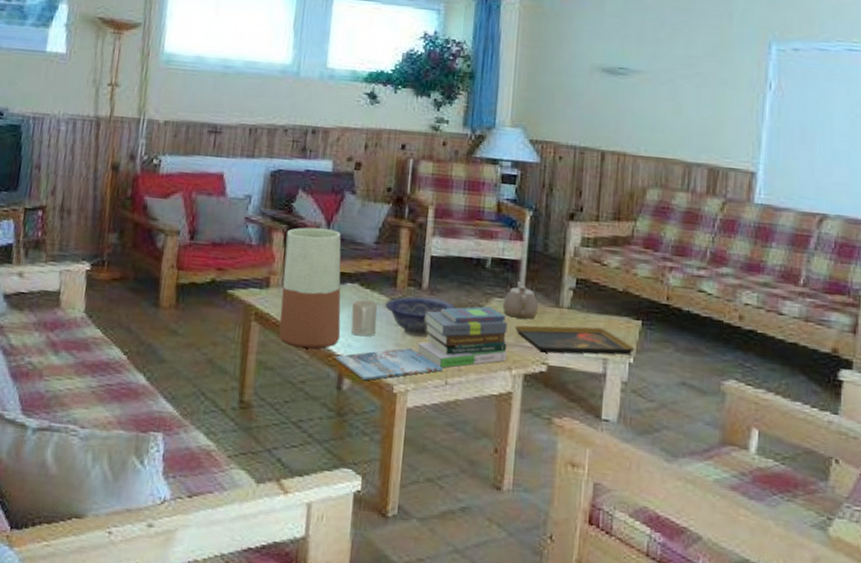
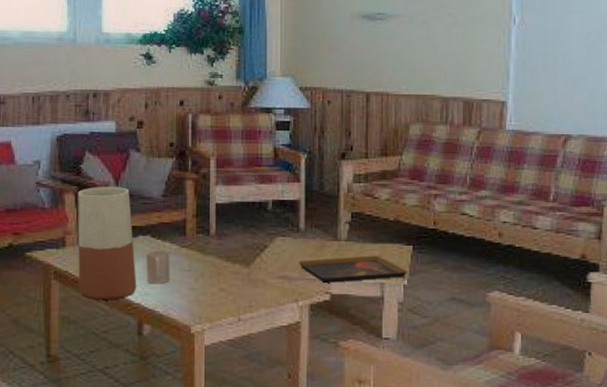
magazine: present [335,348,443,381] -> none [134,291,235,325]
decorative bowl: present [385,296,456,338] -> none [177,243,243,279]
books: present [417,306,508,368] -> none [210,246,293,306]
teapot: present [502,281,539,319] -> none [285,220,319,254]

